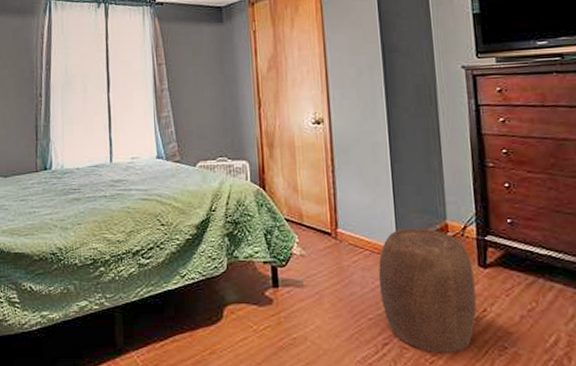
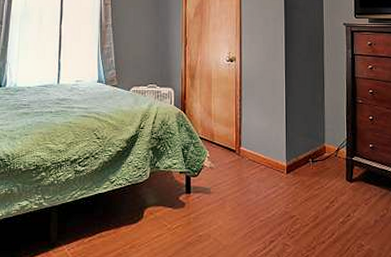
stool: present [378,228,477,354] -> none [270,148,343,250]

